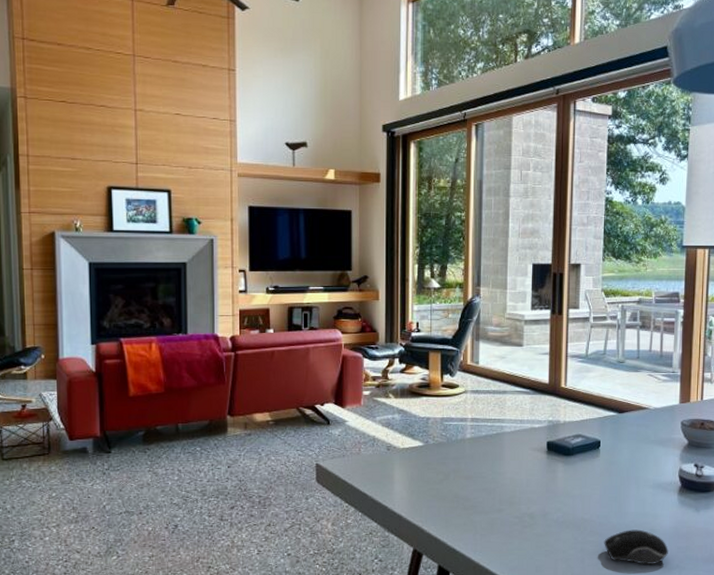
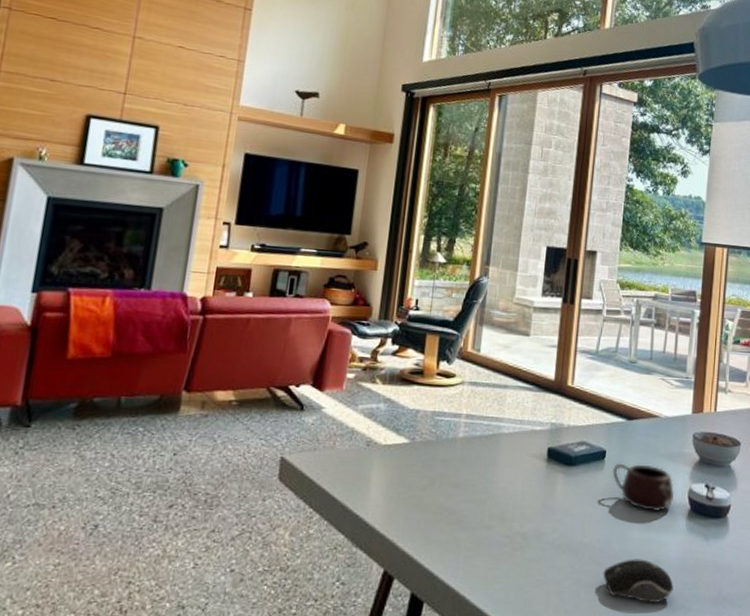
mug: none [607,450,666,490] -> present [612,463,675,512]

